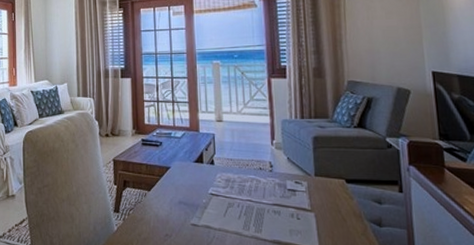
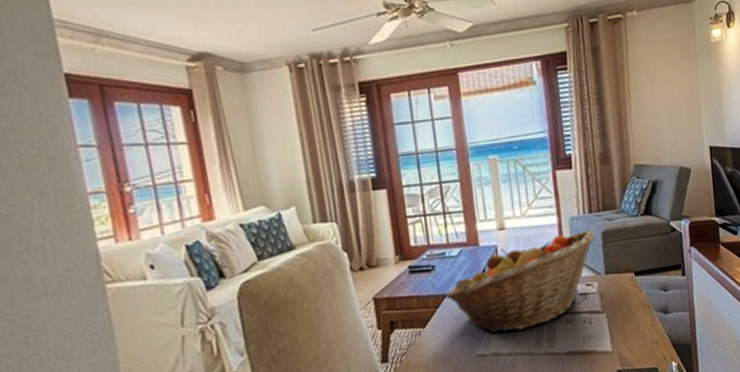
fruit basket: none [169,133,306,211] -> present [446,229,595,333]

